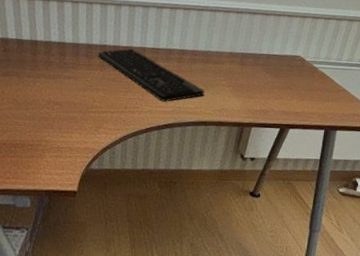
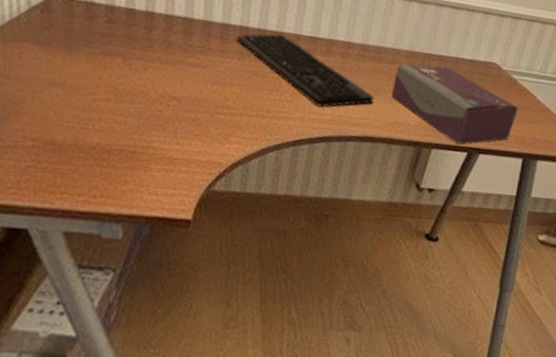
tissue box: none [217,61,319,122] -> present [390,63,518,144]

